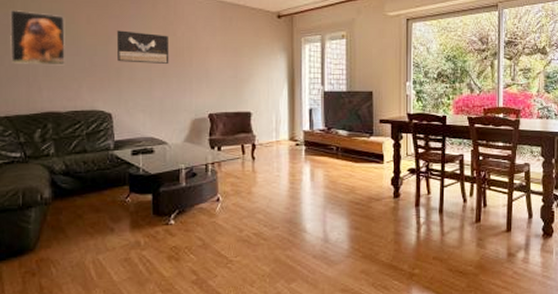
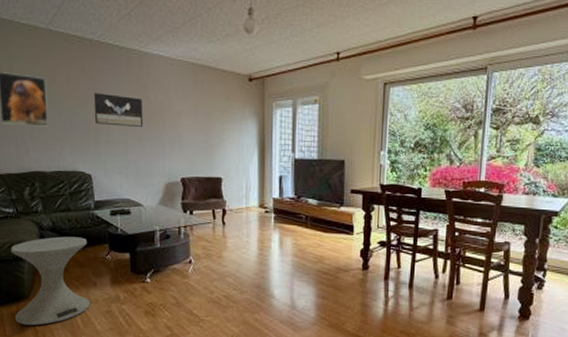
side table: none [15,180,105,282] -> present [10,236,90,326]

